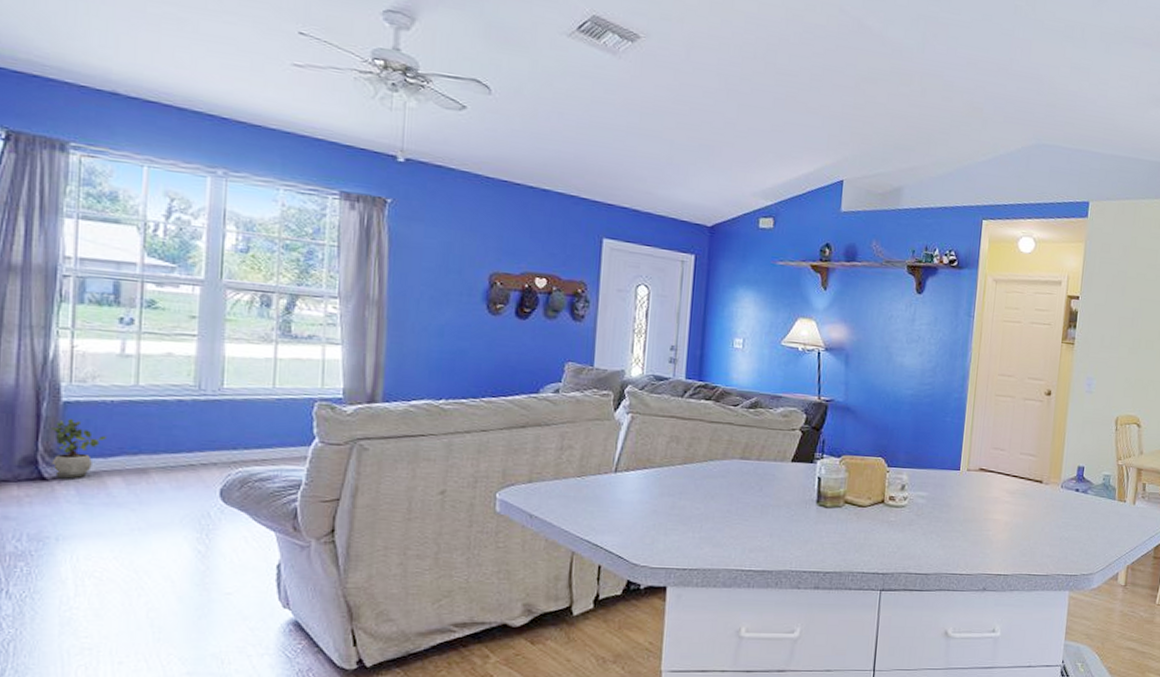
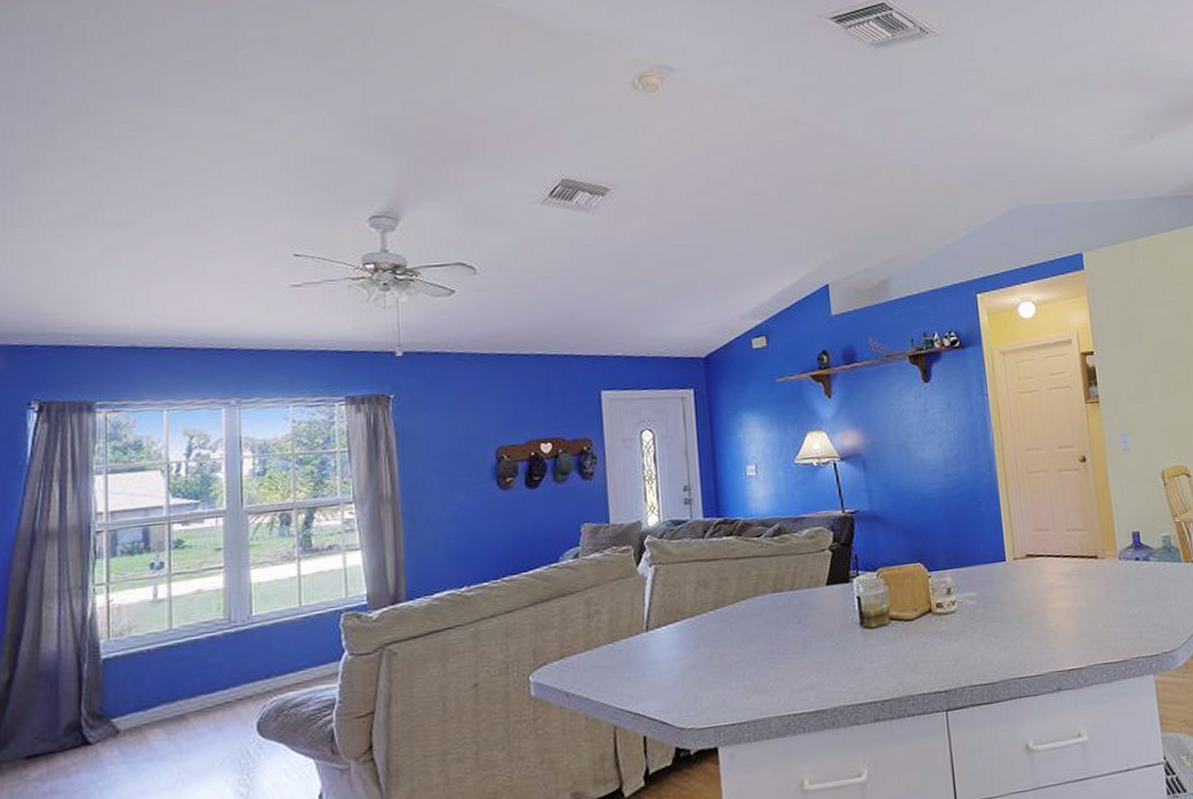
potted plant: present [51,418,106,479] -> none [92,674,145,741]

